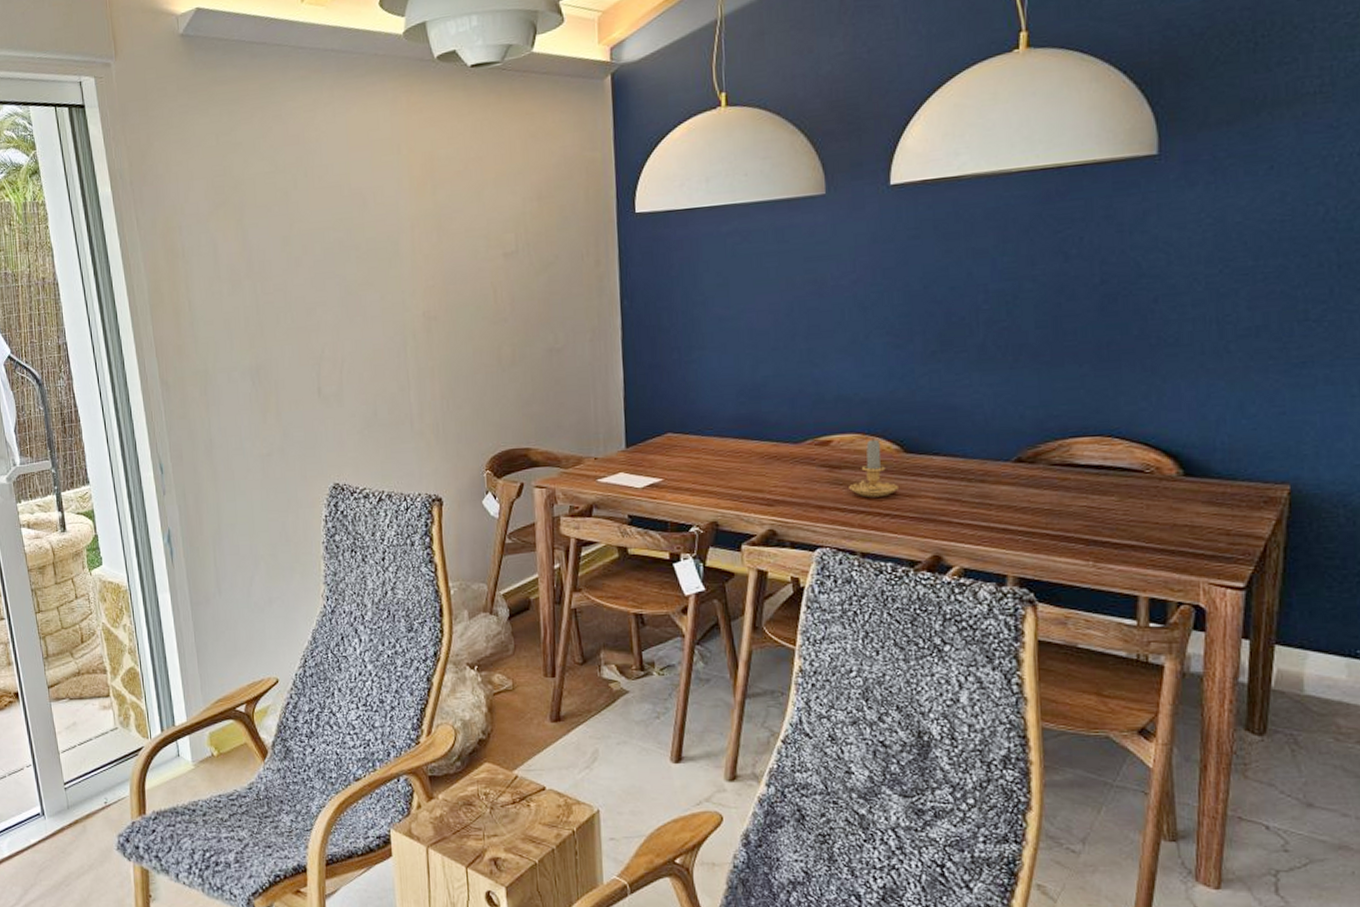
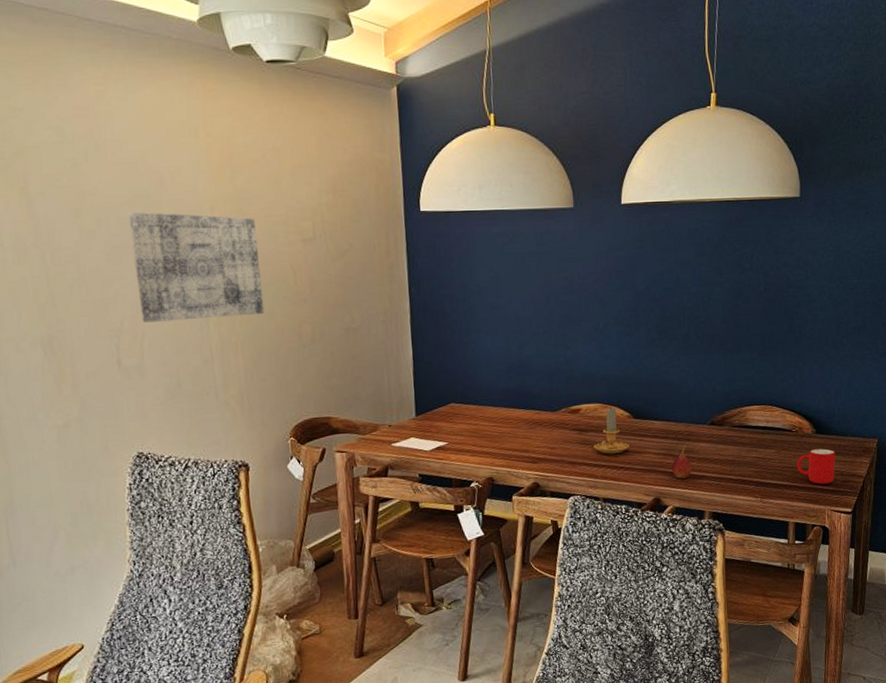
wall art: none [332,234,463,349] -> present [128,211,265,323]
fruit: none [958,487,989,532] -> present [671,444,692,479]
cup: none [1153,497,1217,547] -> present [797,448,836,485]

